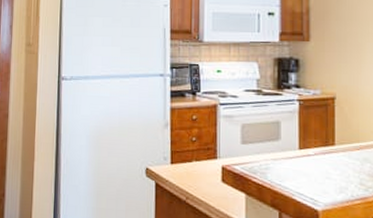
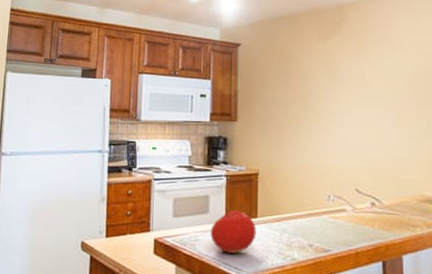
fruit: none [283,134,334,183] -> present [210,208,256,253]

